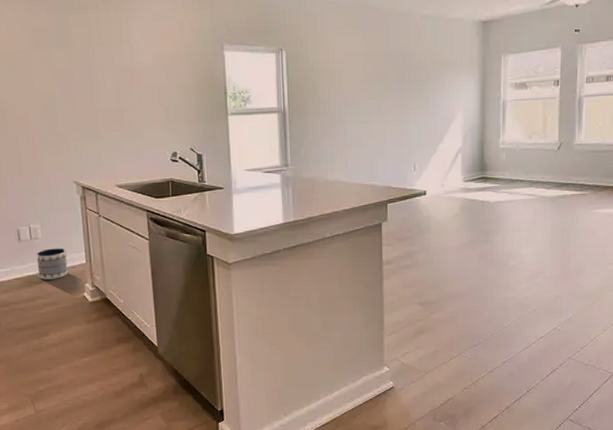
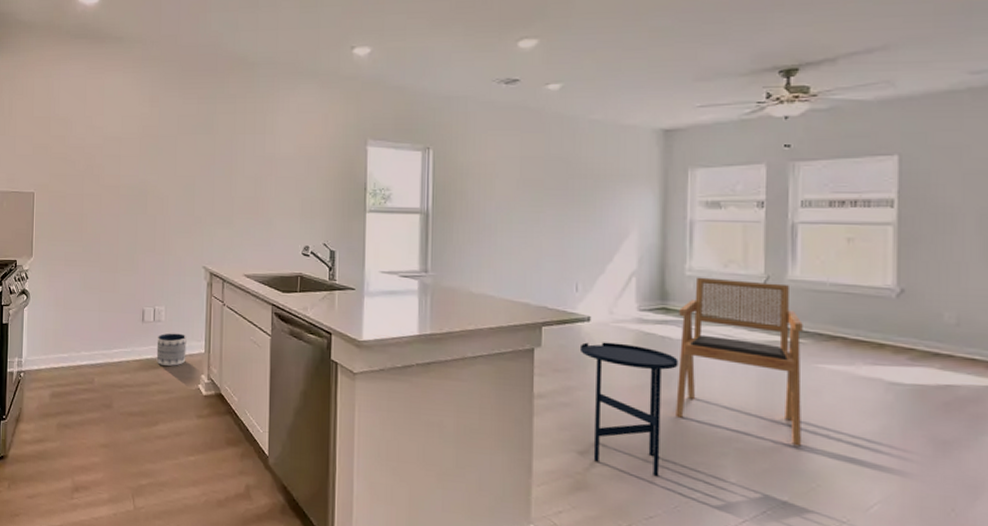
side table: none [418,210,494,314] -> present [579,342,678,477]
armchair: none [492,148,585,275] -> present [676,277,803,446]

